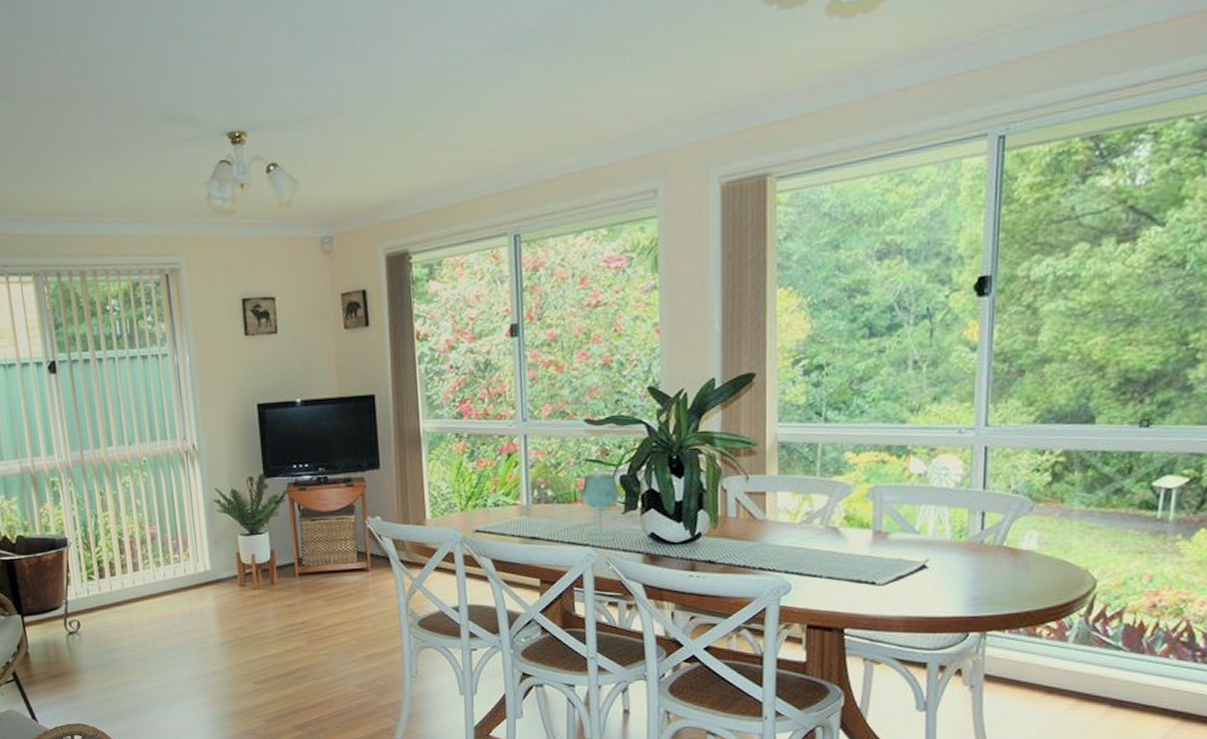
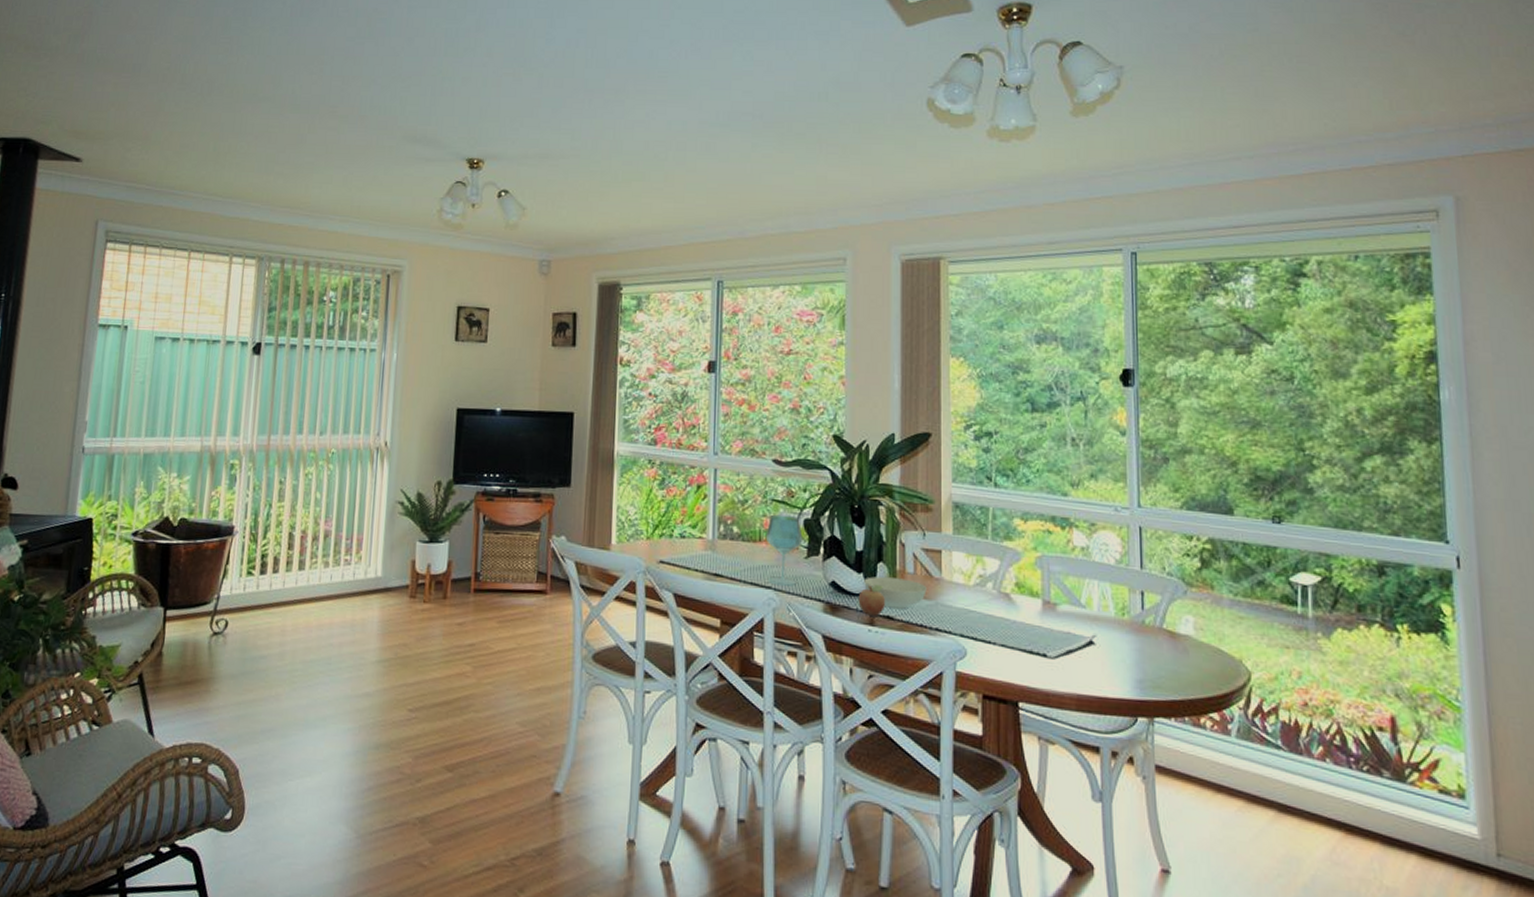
fruit: none [678,531,708,562] -> present [858,584,886,616]
bowl: none [683,523,750,553] -> present [863,576,927,609]

